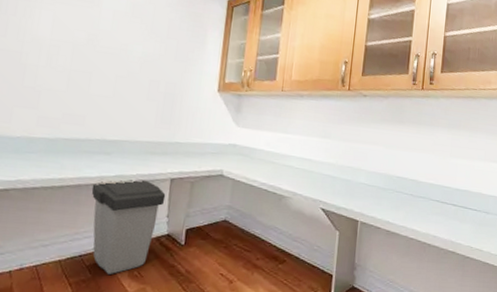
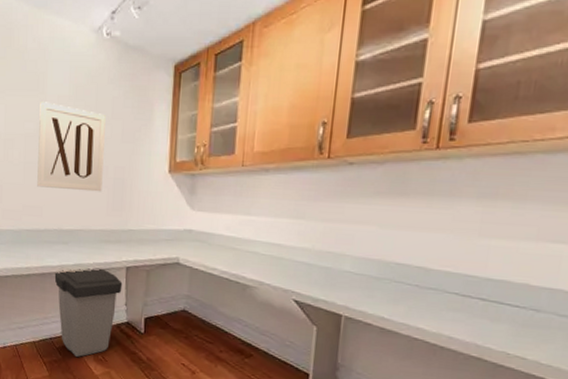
wall art: none [82,13,161,105] -> present [37,102,106,192]

